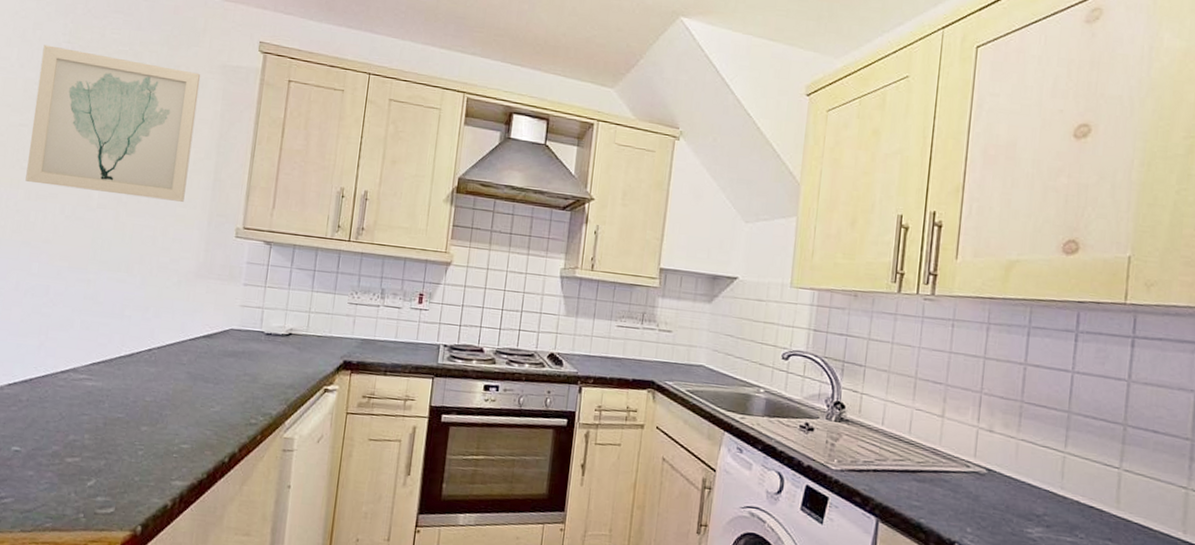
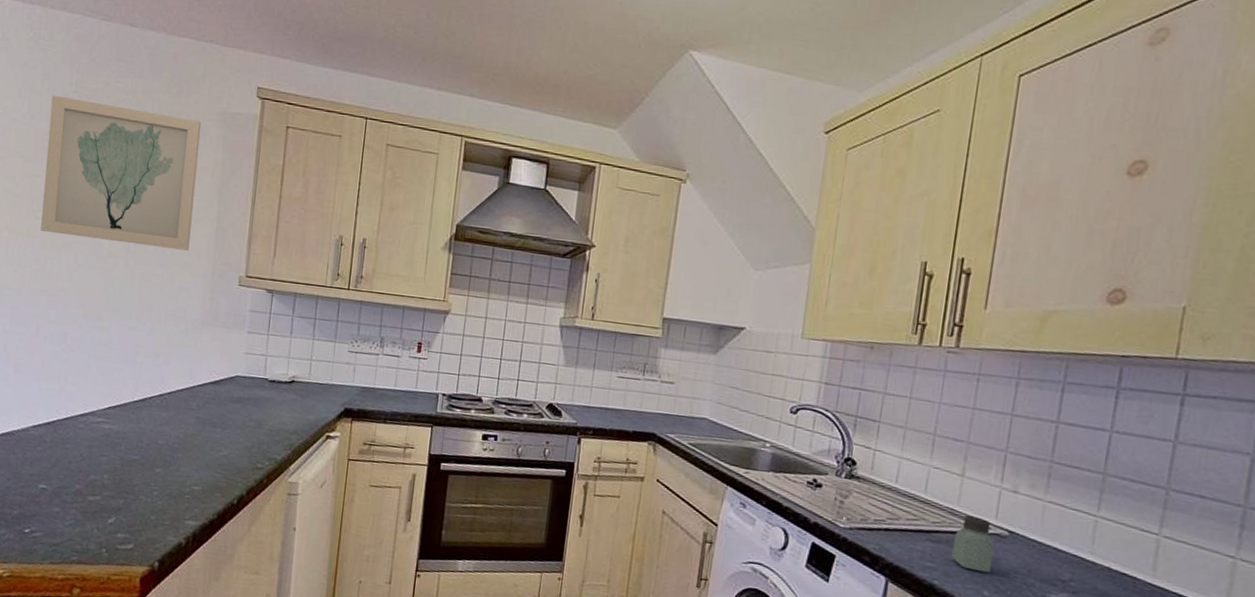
saltshaker: none [935,455,975,510] -> present [951,515,994,573]

